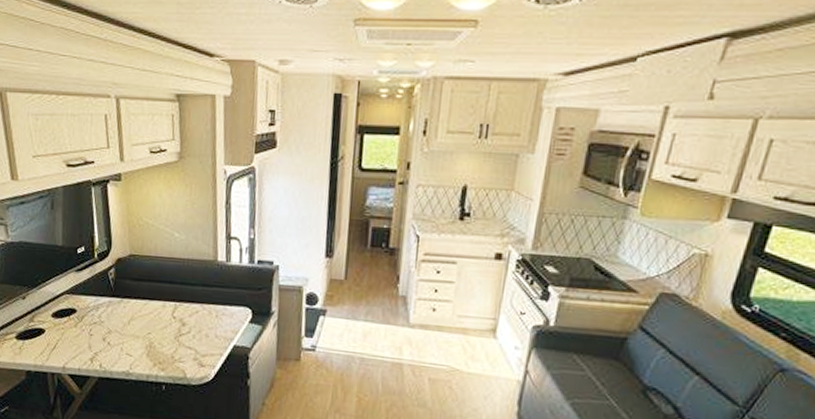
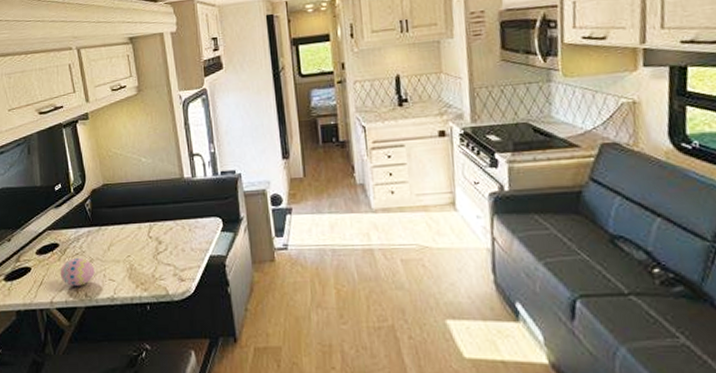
decorative egg: none [75,326,112,356] -> present [60,257,95,287]

